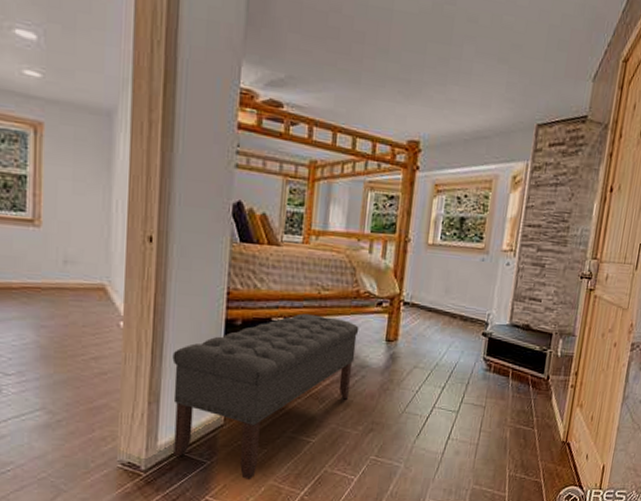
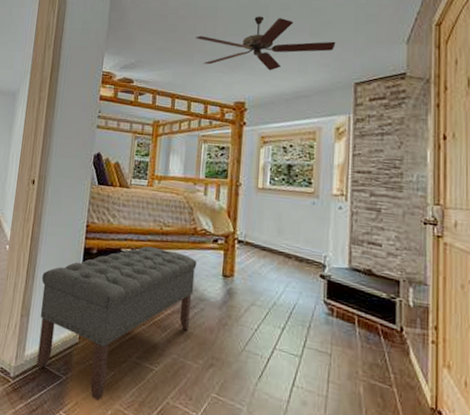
ceiling fan: none [364,27,523,103] -> present [196,16,336,71]

